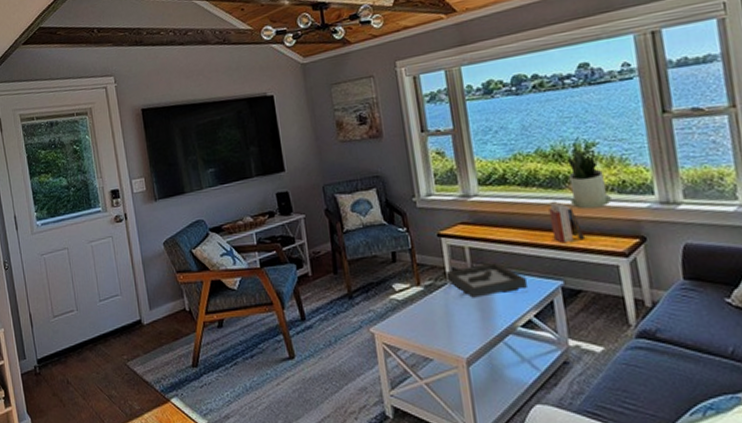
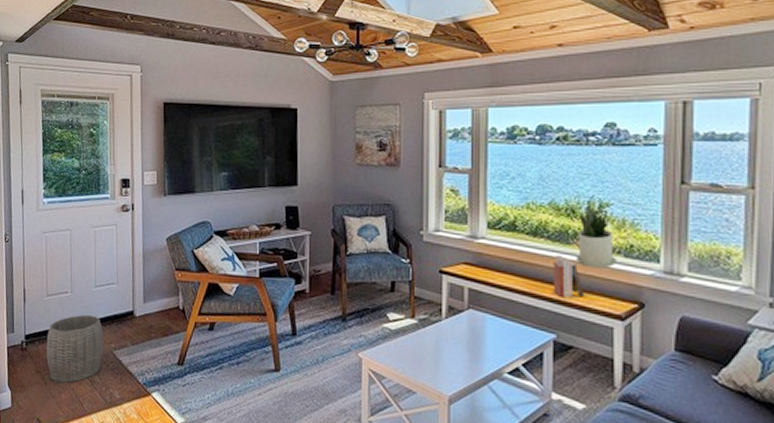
woven basket: none [58,329,117,403] -> present [46,314,104,383]
decorative tray: present [446,263,528,298] -> none [442,306,521,339]

